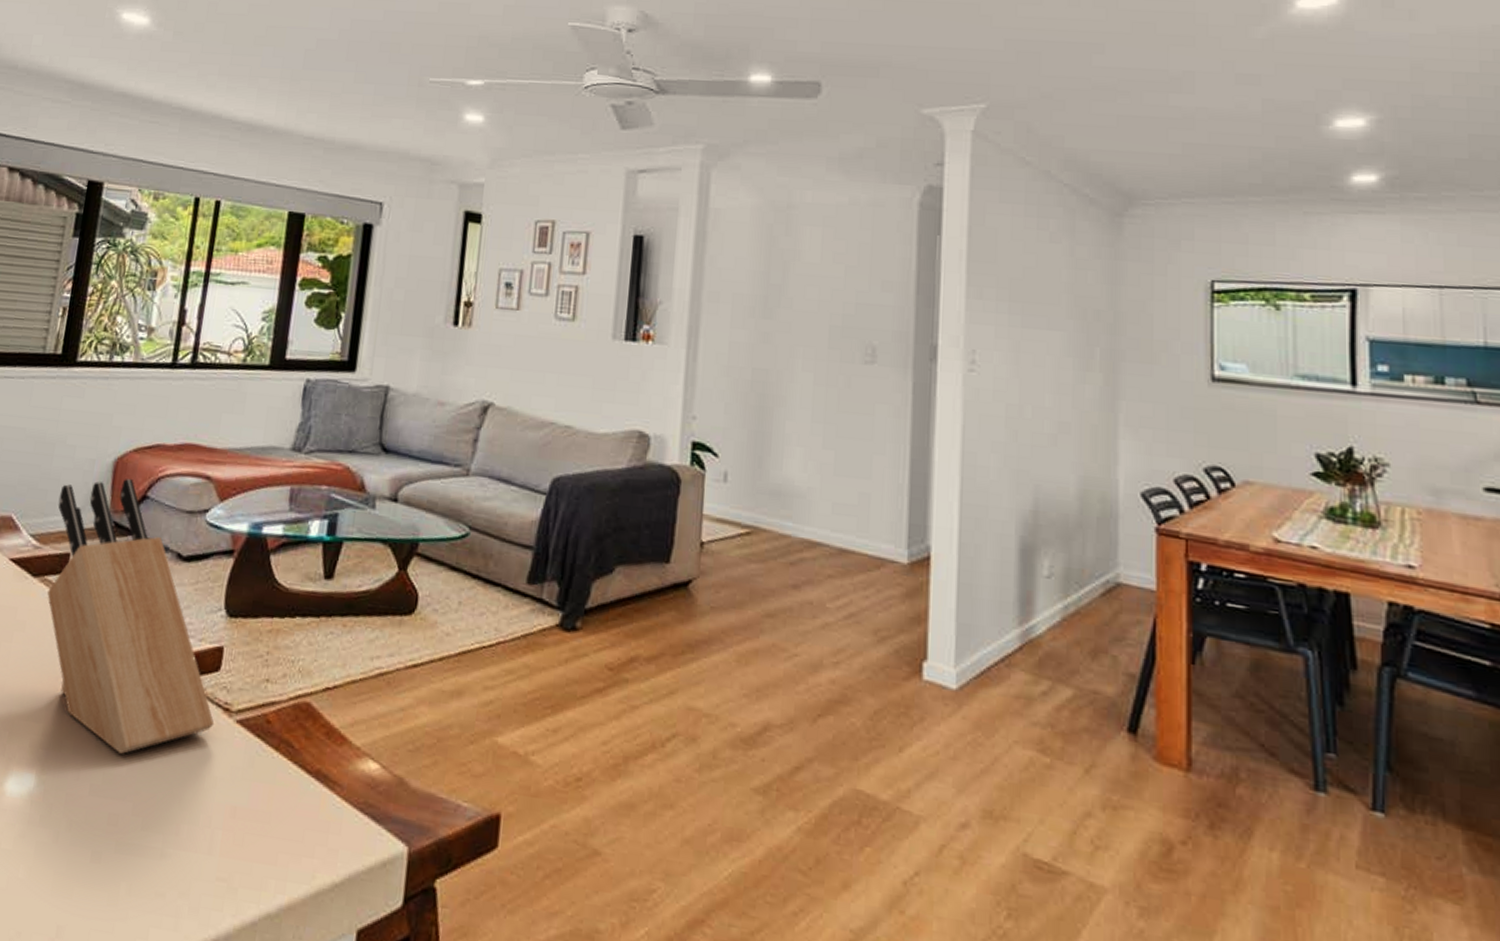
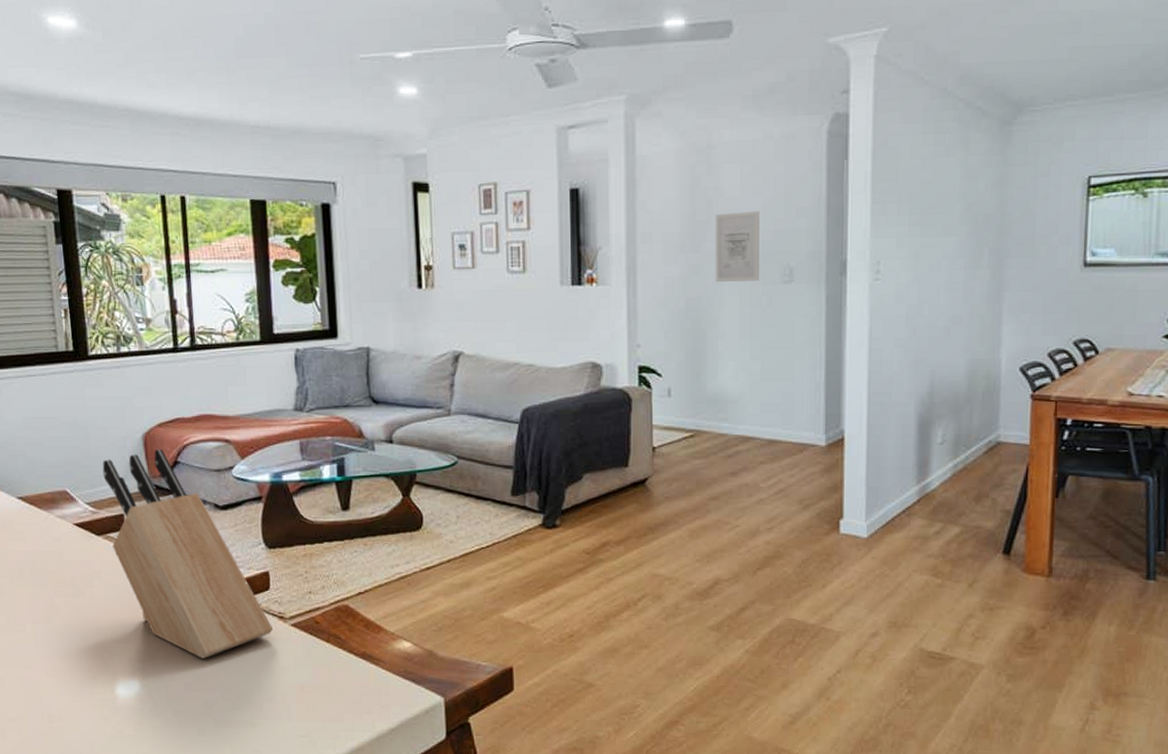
wall art: none [787,279,841,358] -> present [715,210,760,282]

